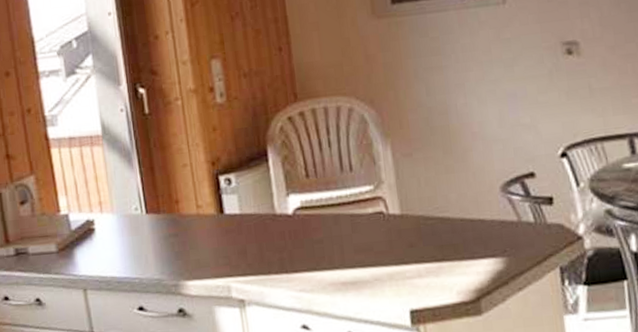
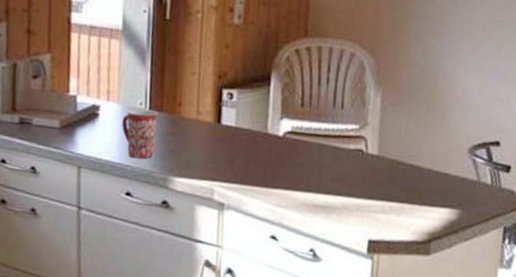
mug: none [120,214,160,269] -> present [122,109,158,158]

